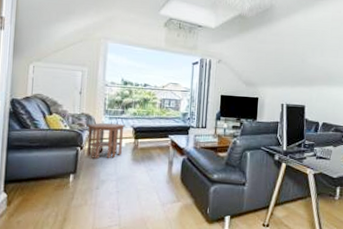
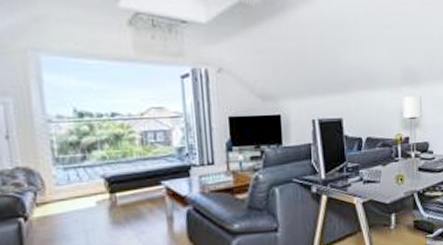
side table: present [86,123,126,159] -> none [27,174,93,231]

